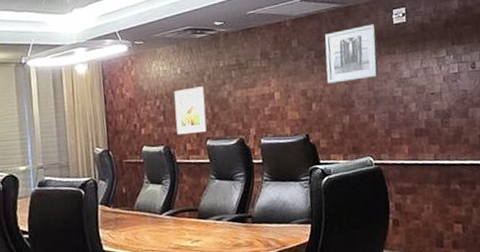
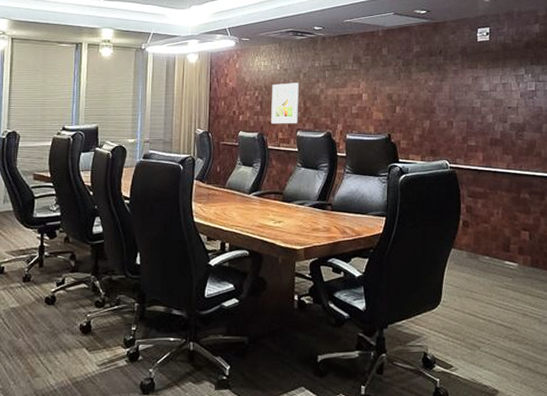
wall art: present [325,24,379,84] -> none [411,40,461,90]

